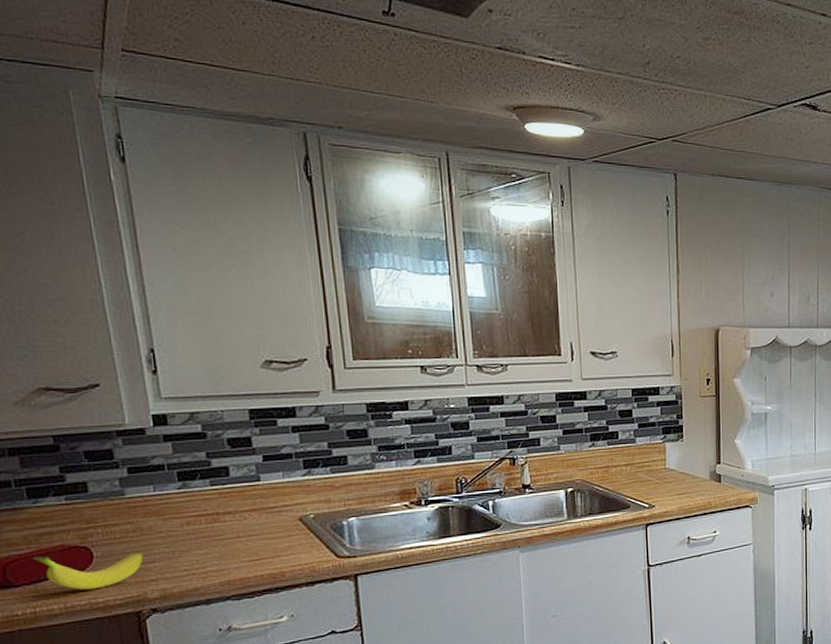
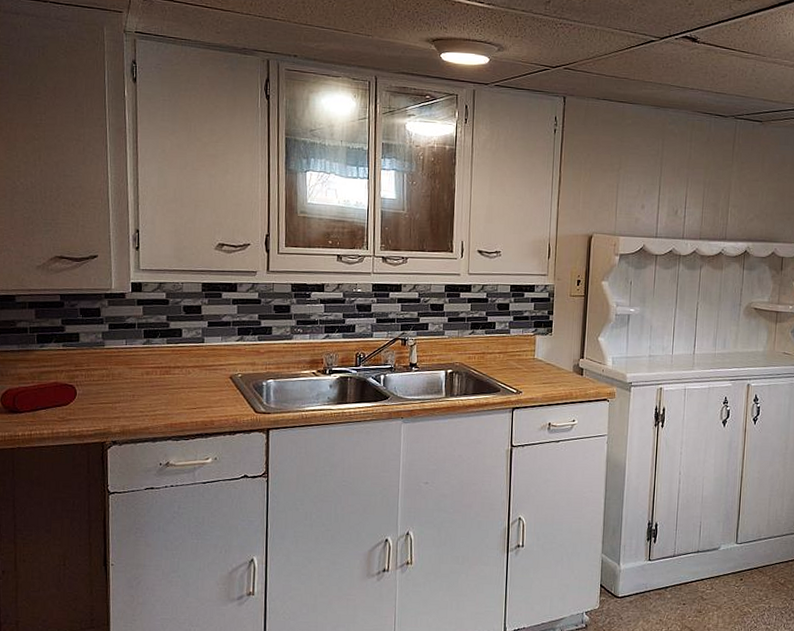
banana: present [33,551,144,590] -> none [35,390,112,421]

